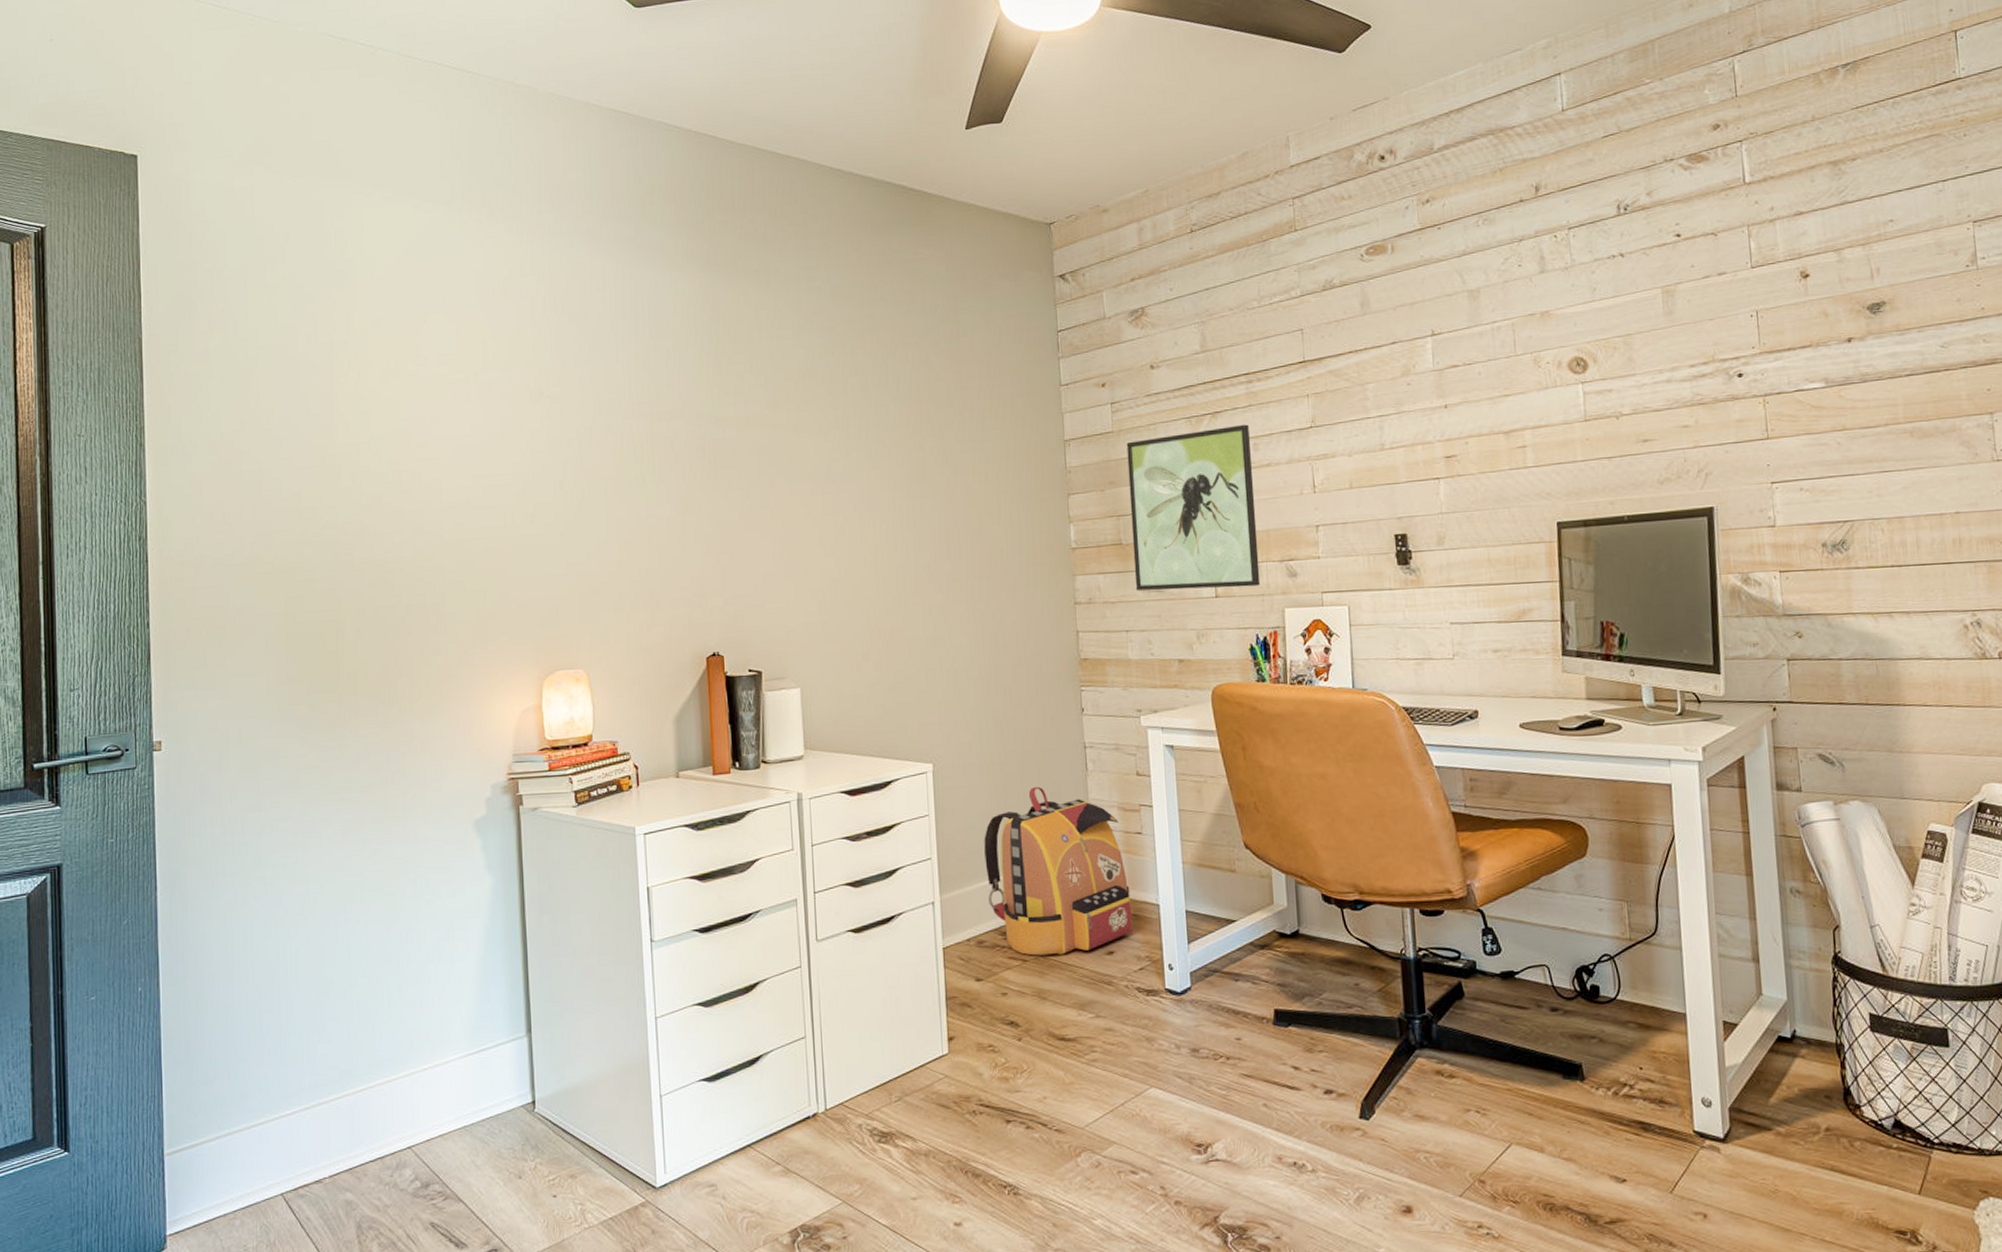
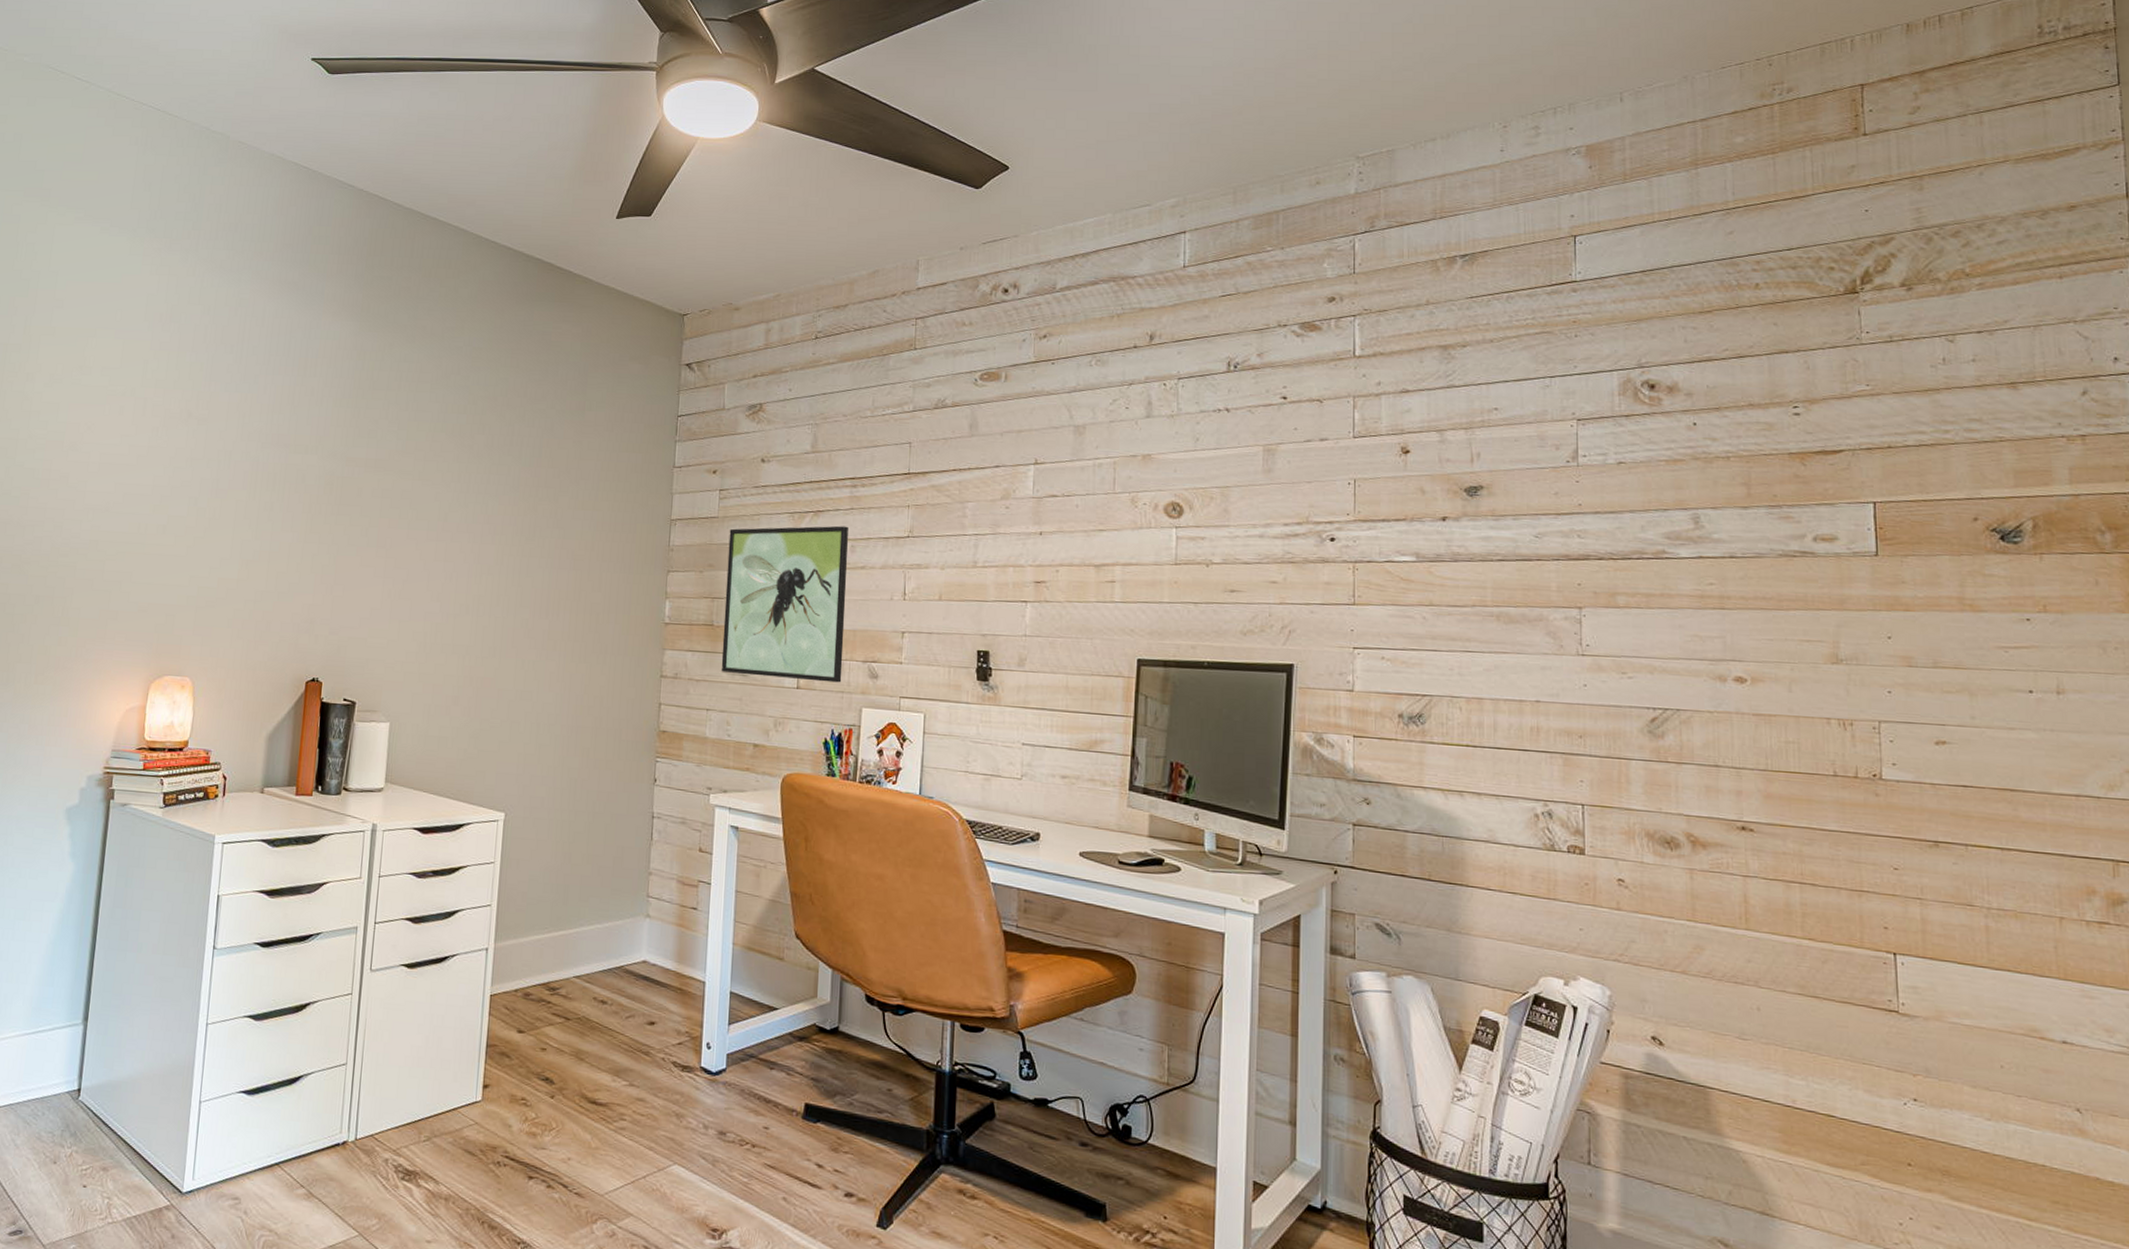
backpack: present [984,787,1133,956] -> none [540,849,678,1018]

